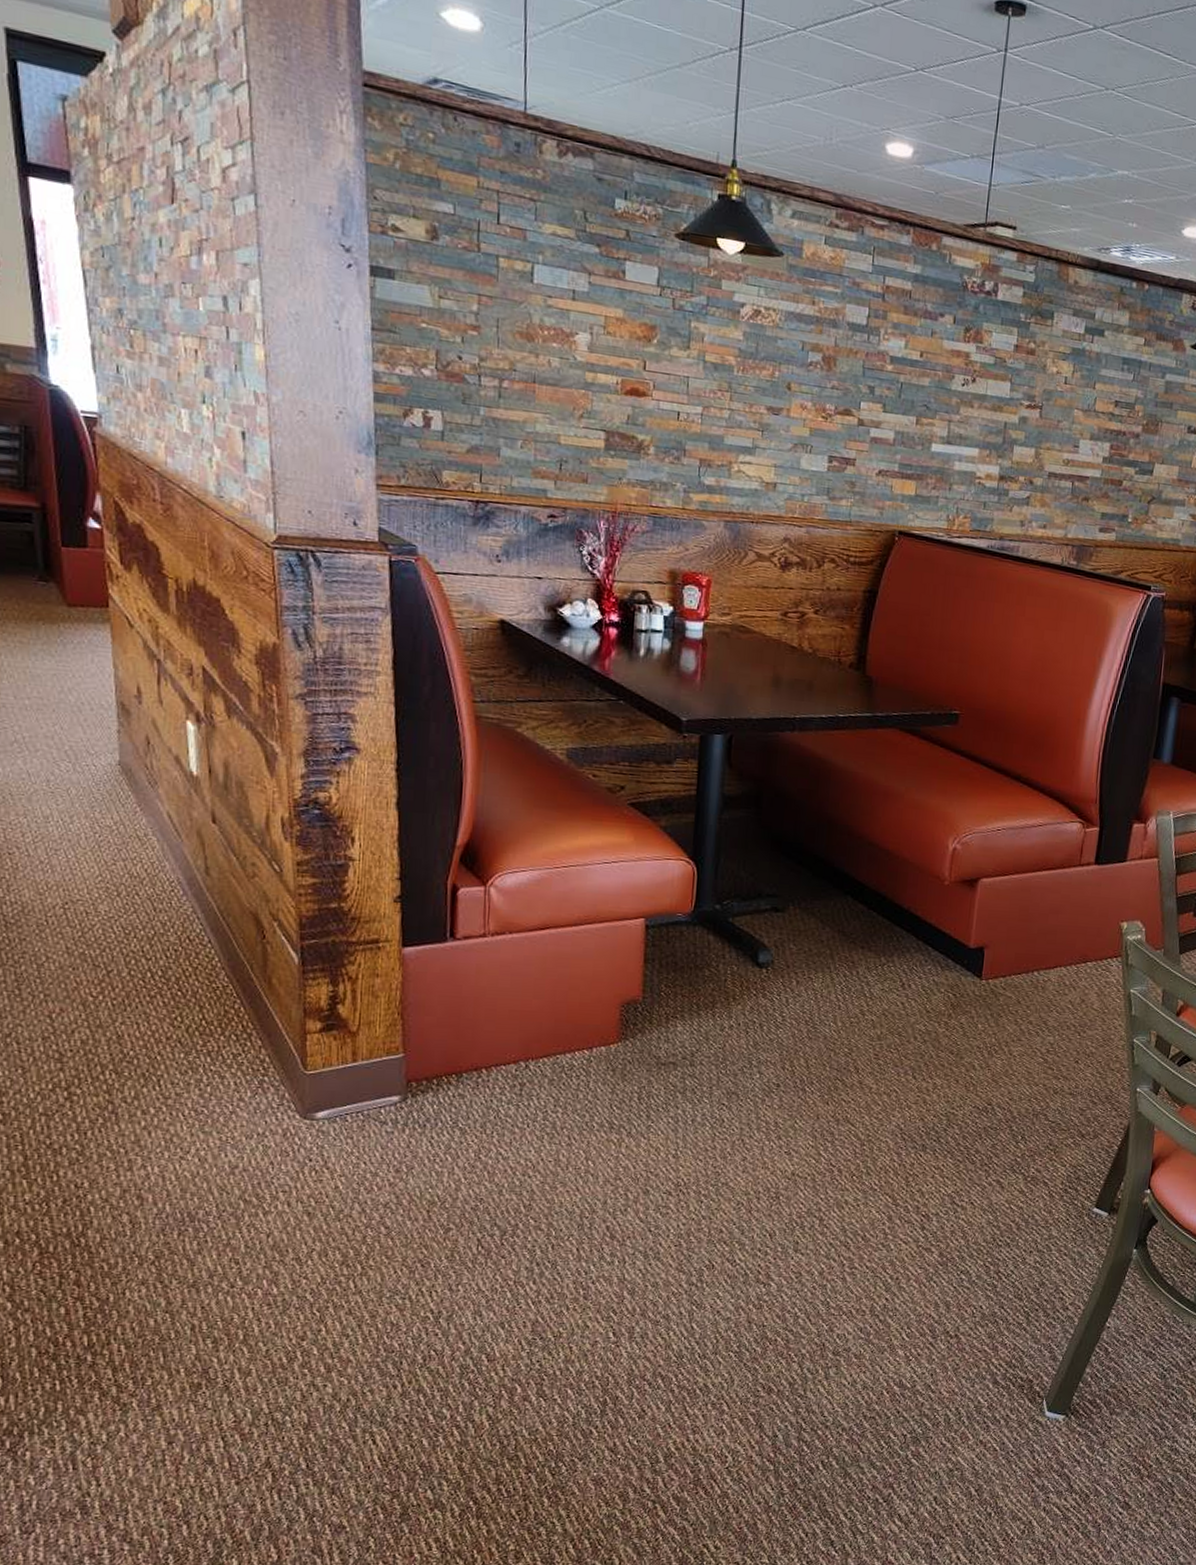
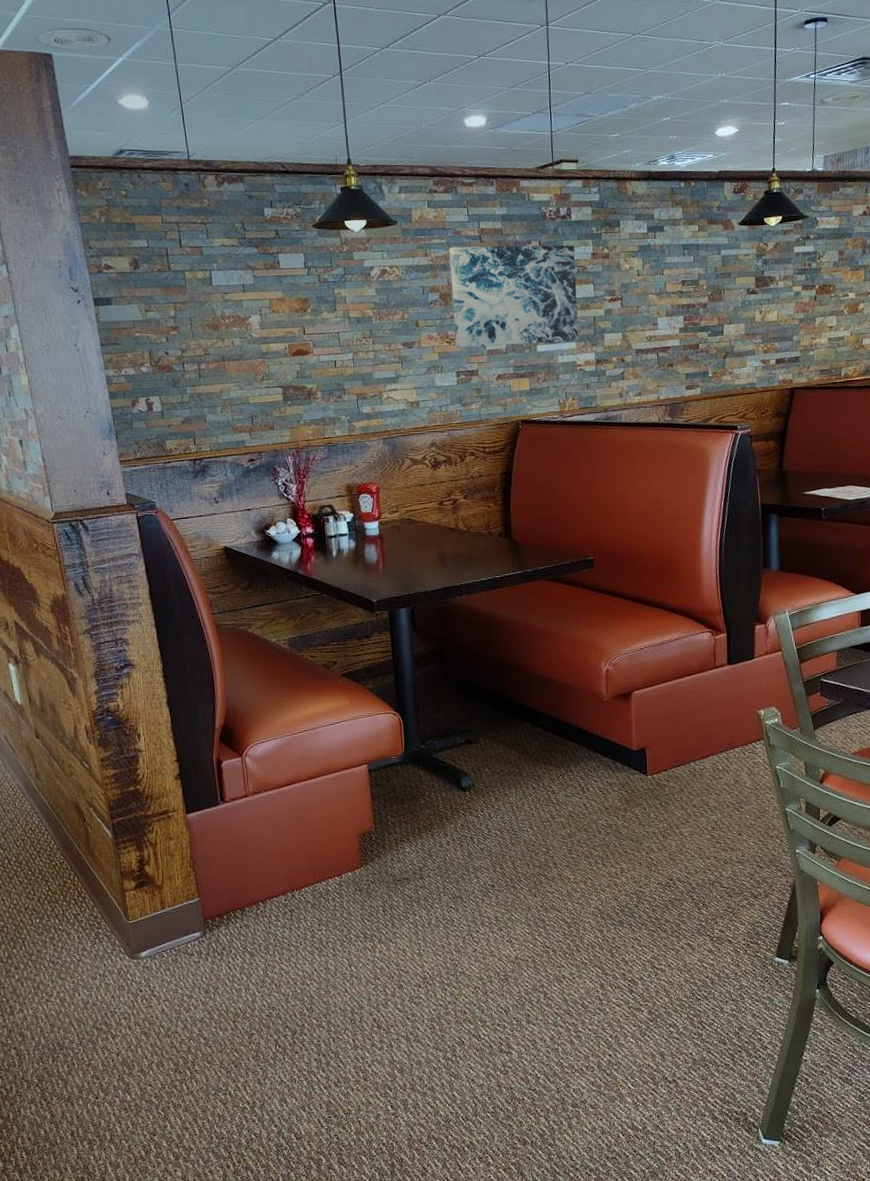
wall art: none [833,300,996,448] -> present [449,245,579,348]

